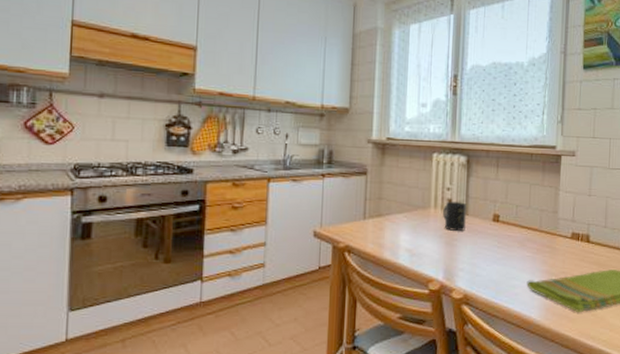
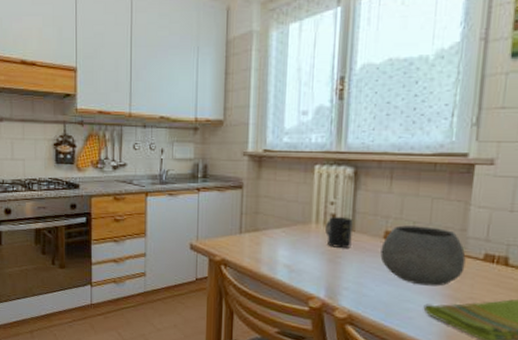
bowl: none [490,209,558,263] -> present [380,225,466,286]

